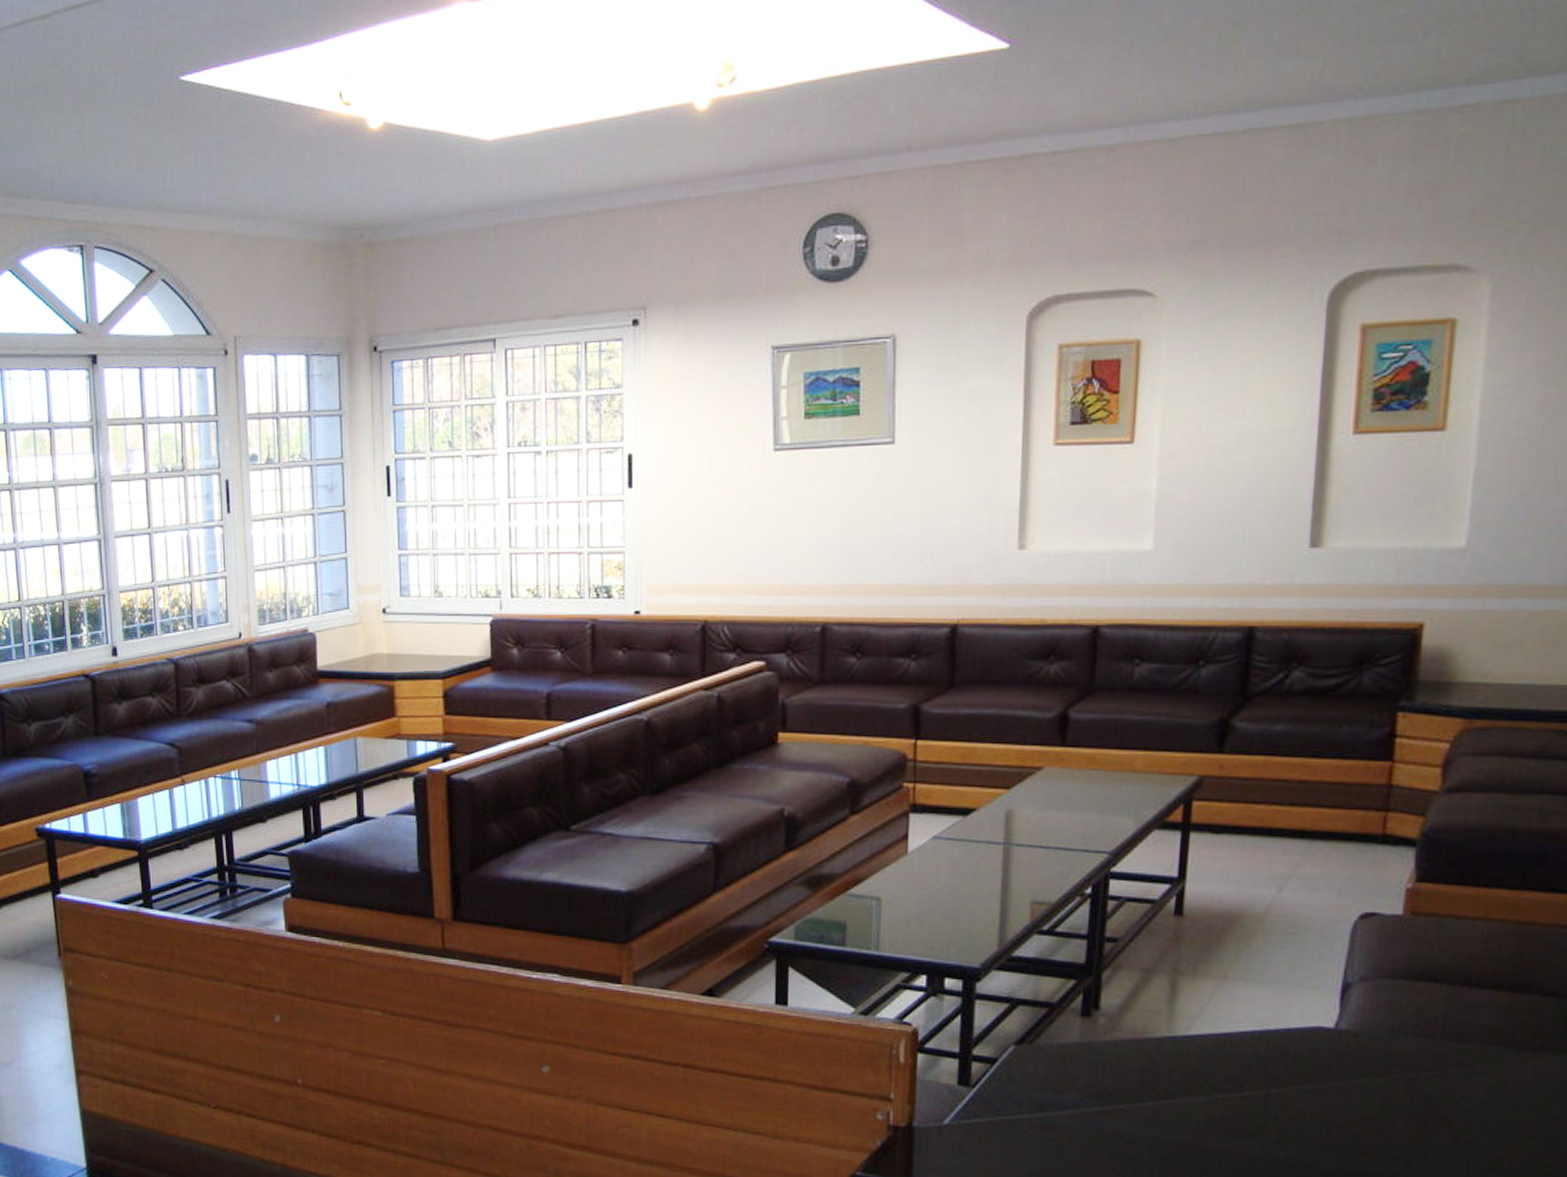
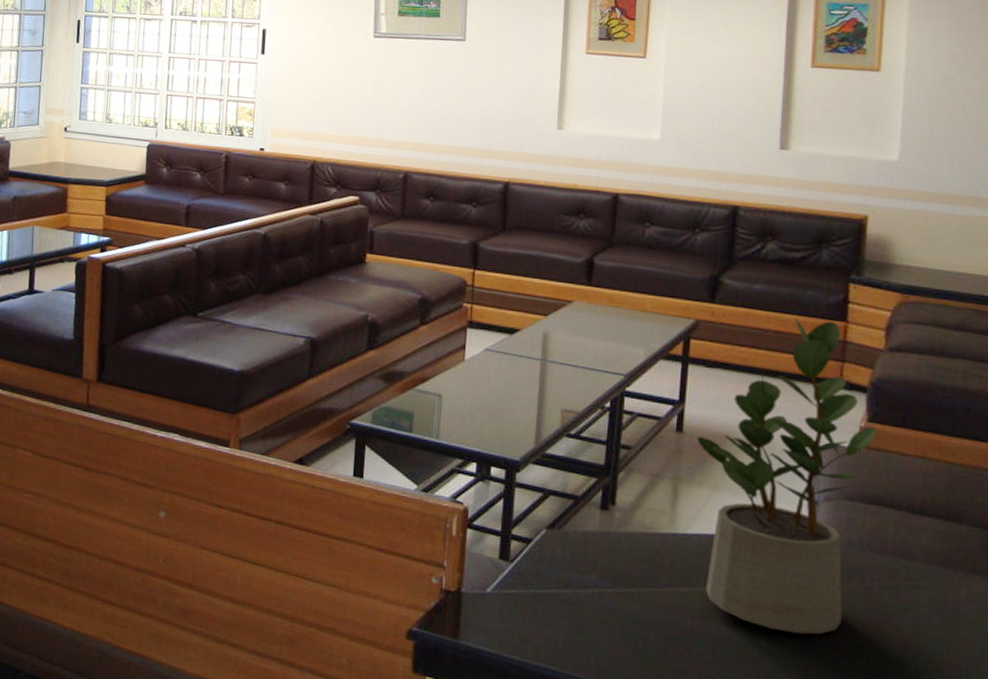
potted plant: none [1200,761,1427,1140] -> present [697,317,877,635]

